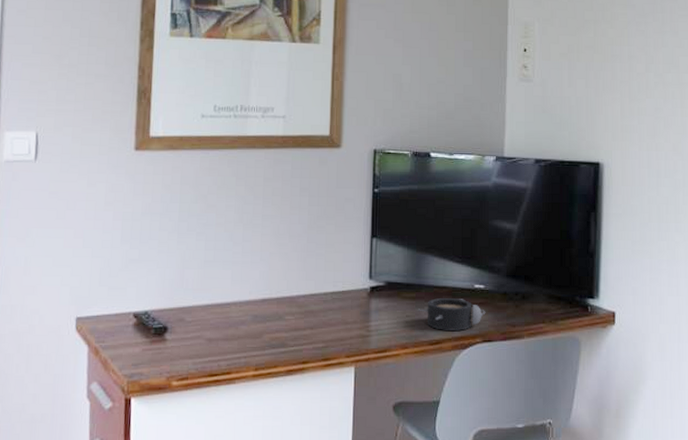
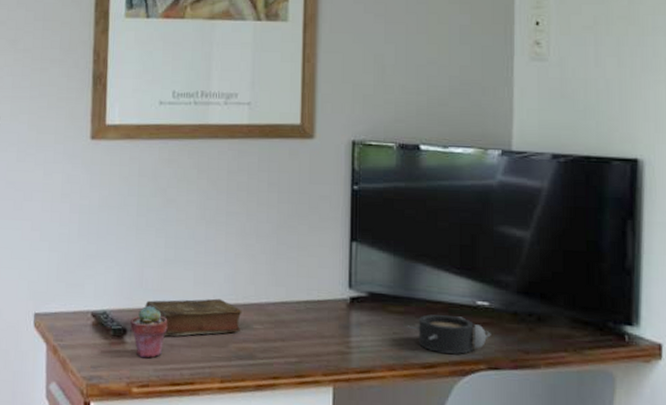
potted succulent: none [171,304,207,353] -> present [130,305,168,359]
book: none [185,294,275,332] -> present [145,298,242,337]

